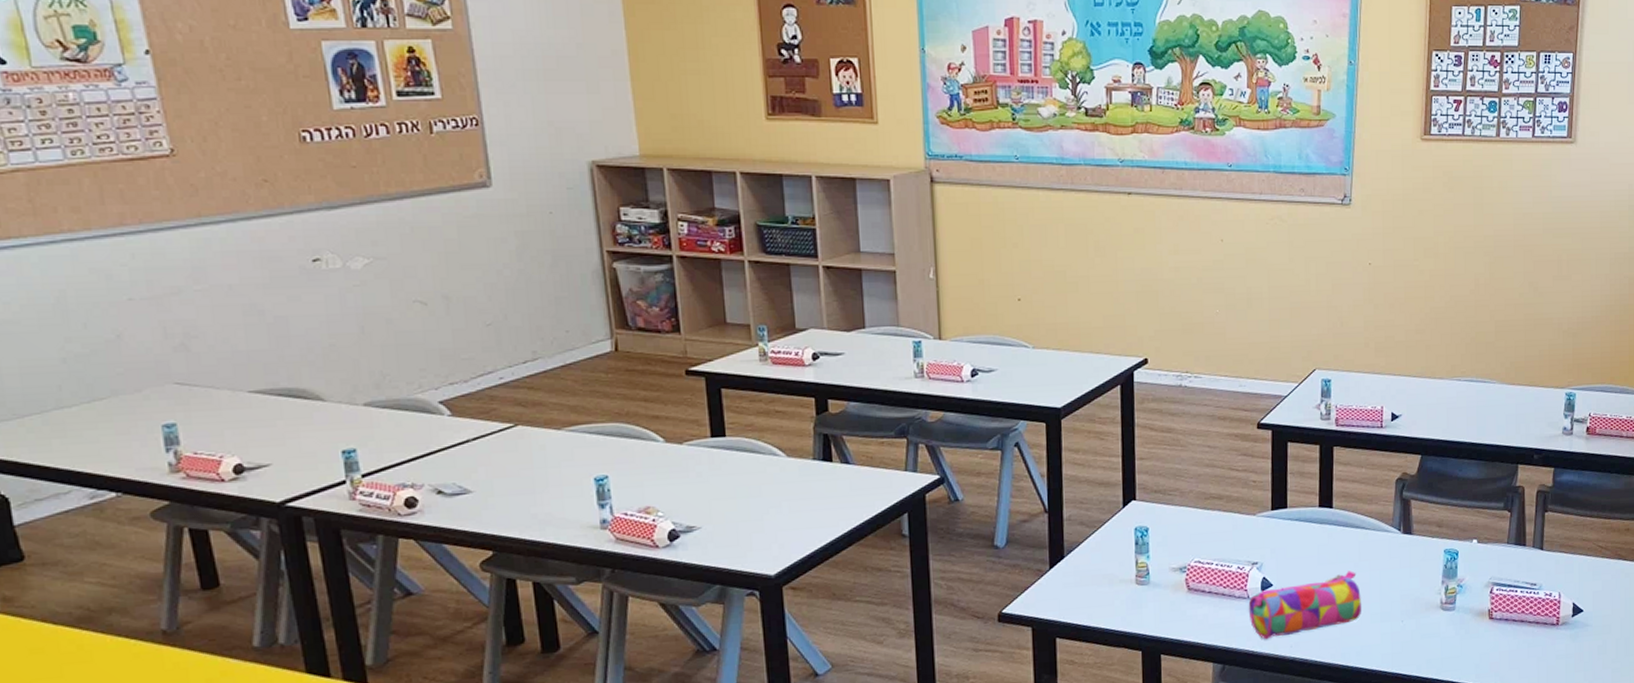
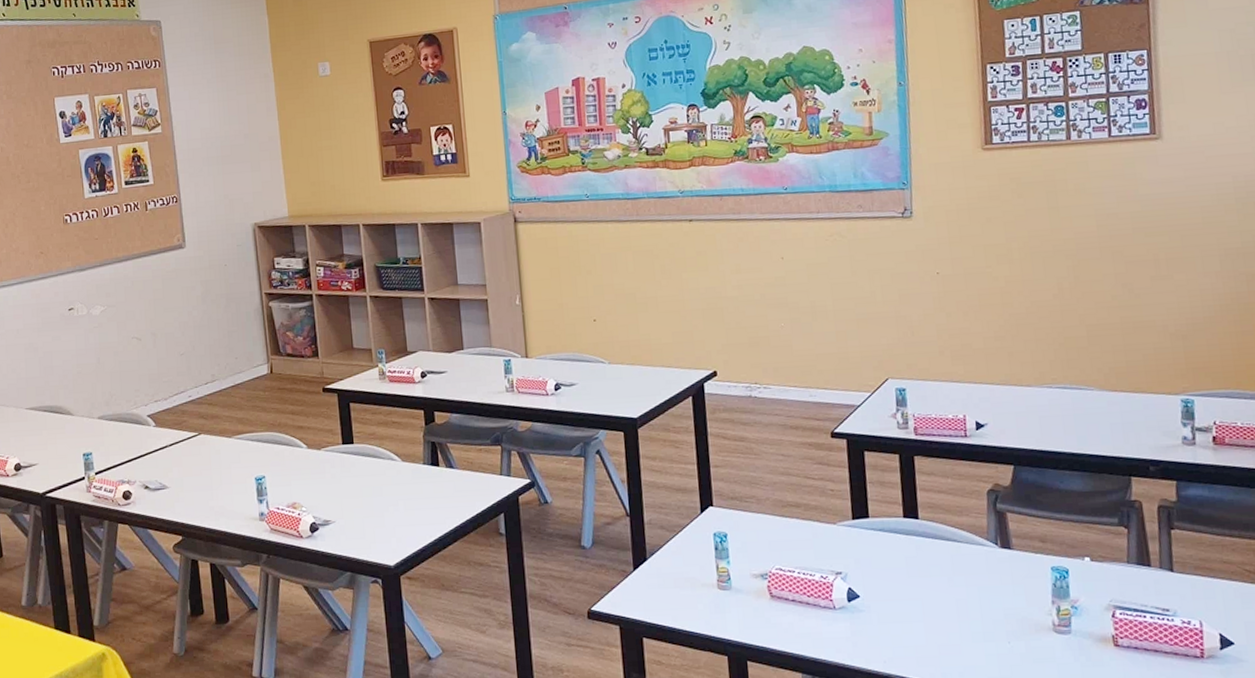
pencil case: present [1248,571,1362,640] -> none [834,585,961,653]

